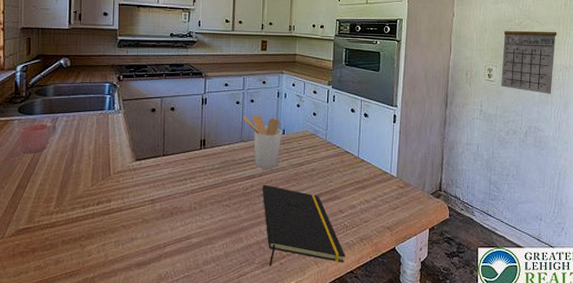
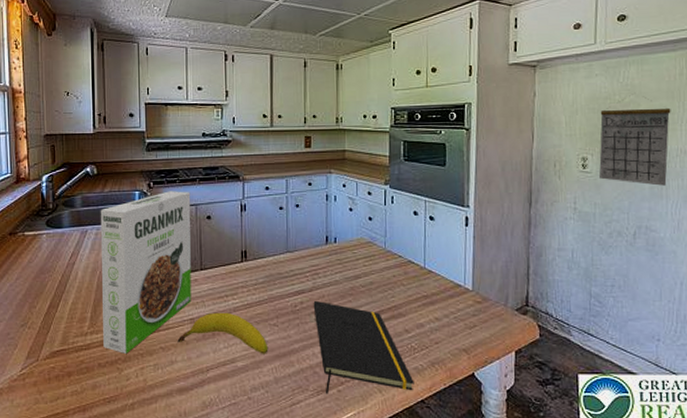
mug: present [19,122,57,154] -> none [49,236,87,270]
cereal box: none [68,84,157,231] -> present [100,191,192,354]
fruit: none [138,194,221,232] -> present [177,312,269,354]
utensil holder: present [243,115,281,169] -> none [288,221,333,283]

